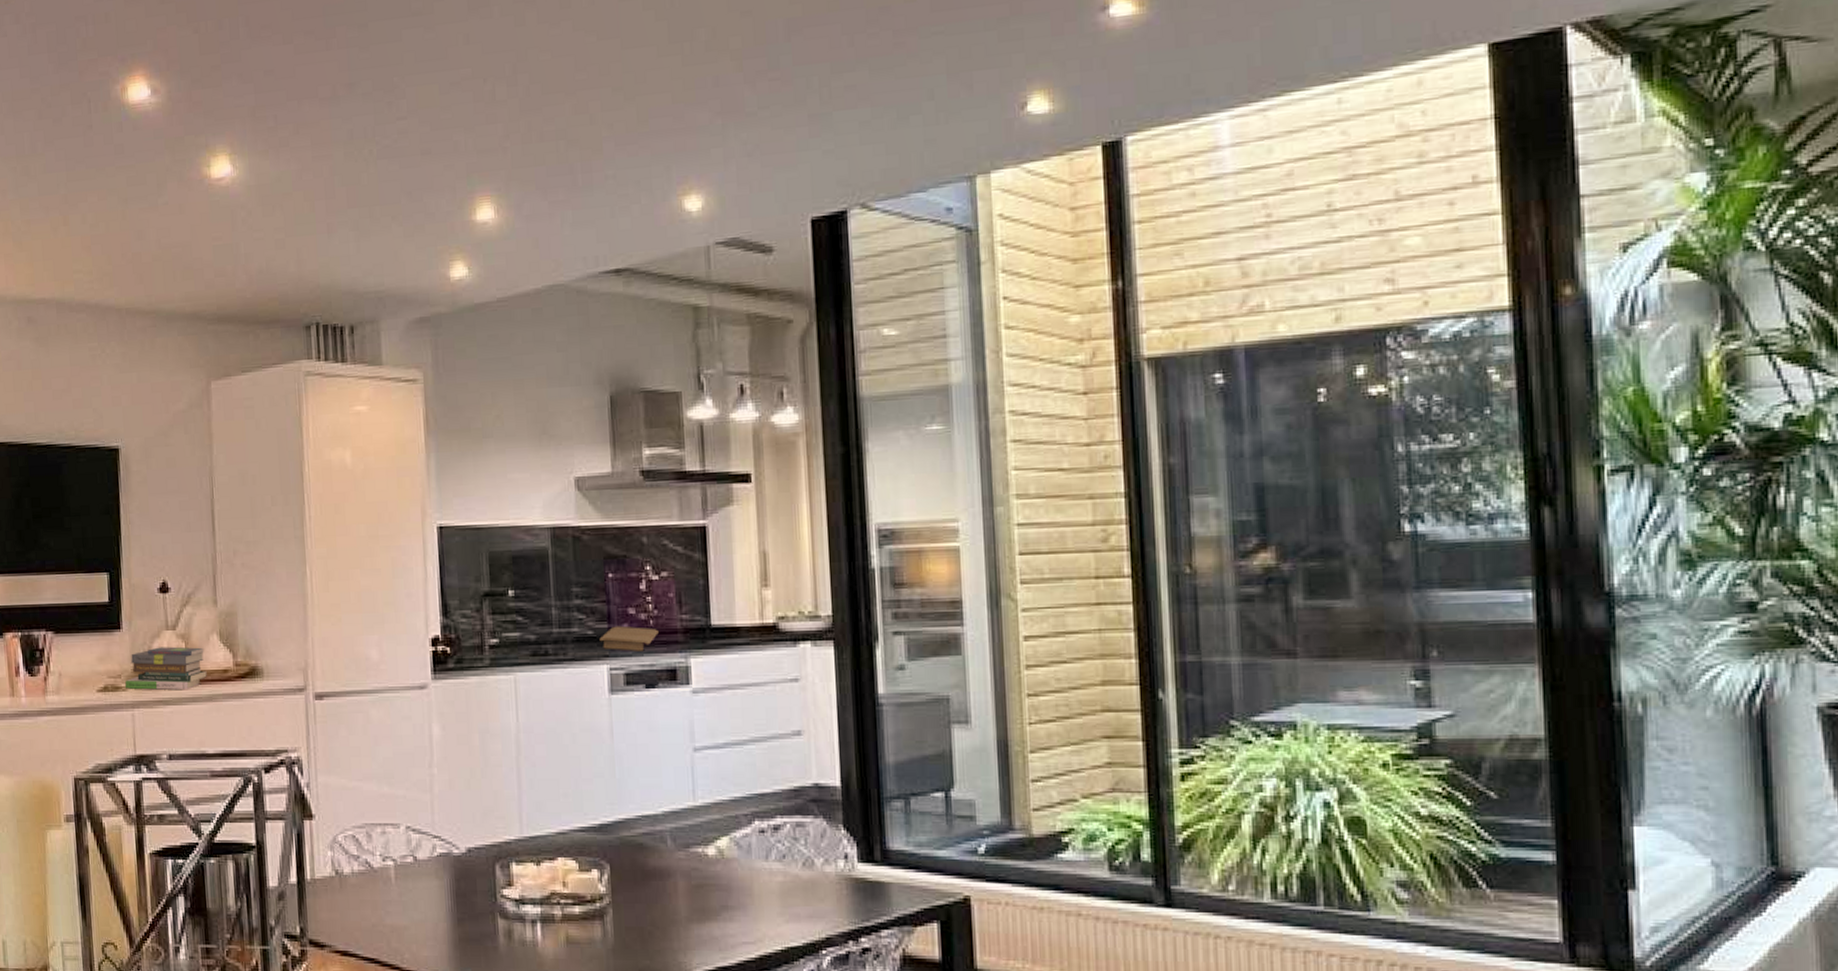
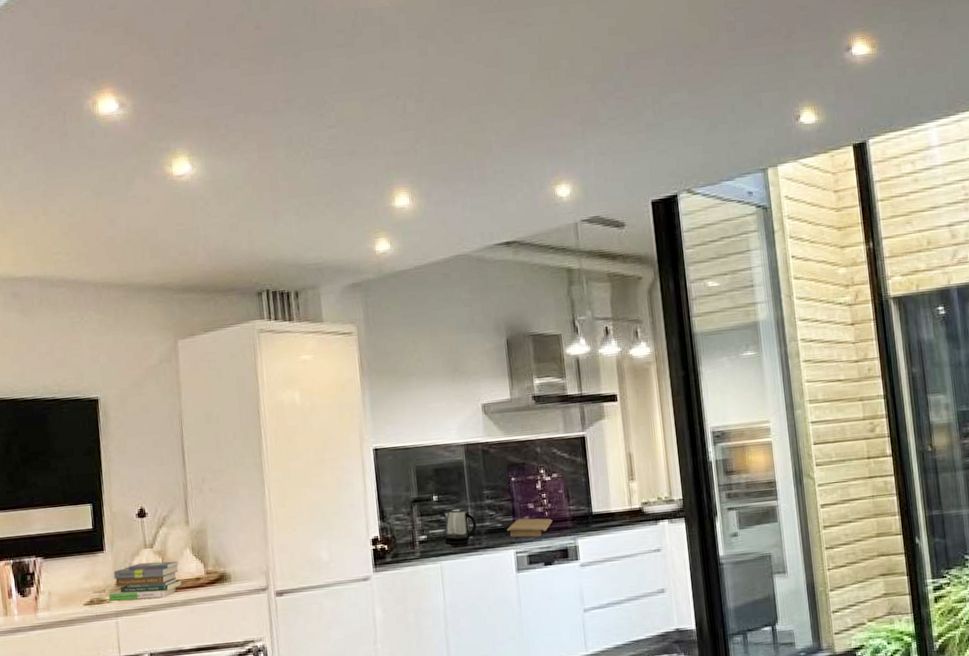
kettle: none [520,608,562,654] -> present [444,508,477,545]

